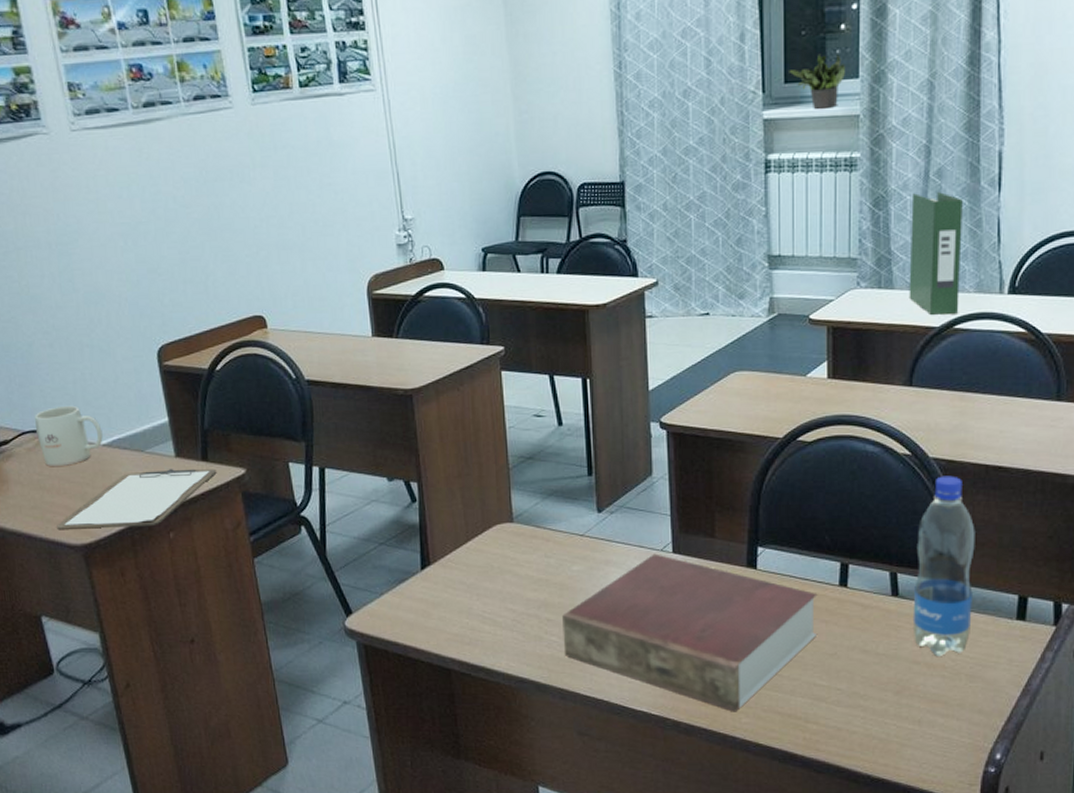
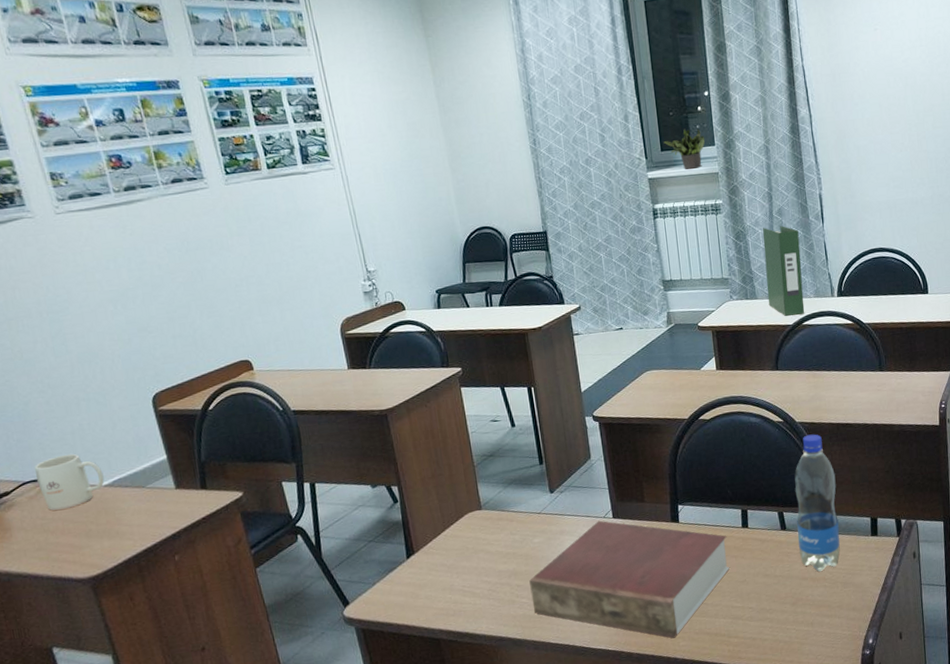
clipboard: present [57,468,217,531] -> none [63,495,216,567]

